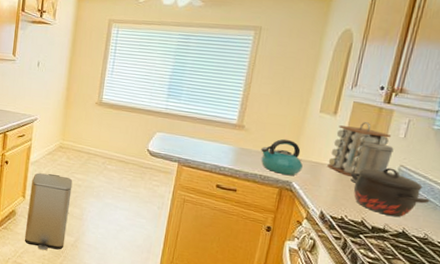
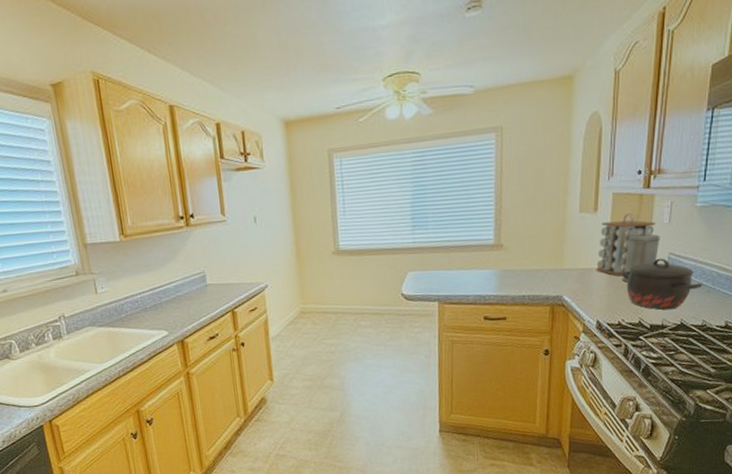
pedal bin: present [24,173,73,251] -> none [276,345,330,435]
kettle: present [261,138,303,176] -> none [525,249,571,290]

